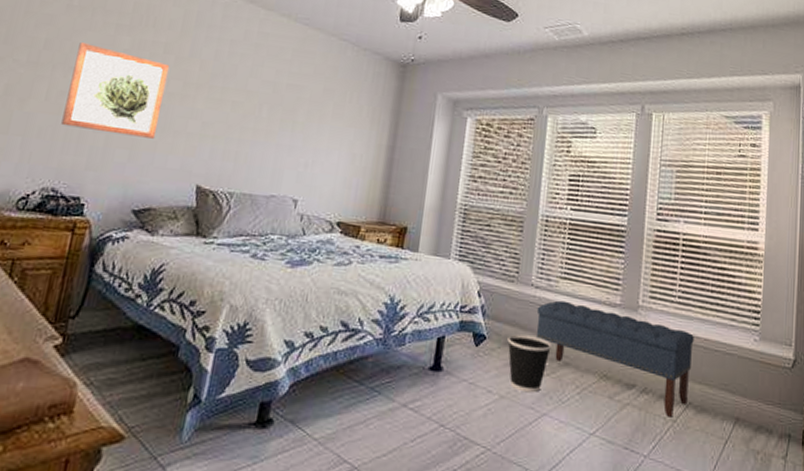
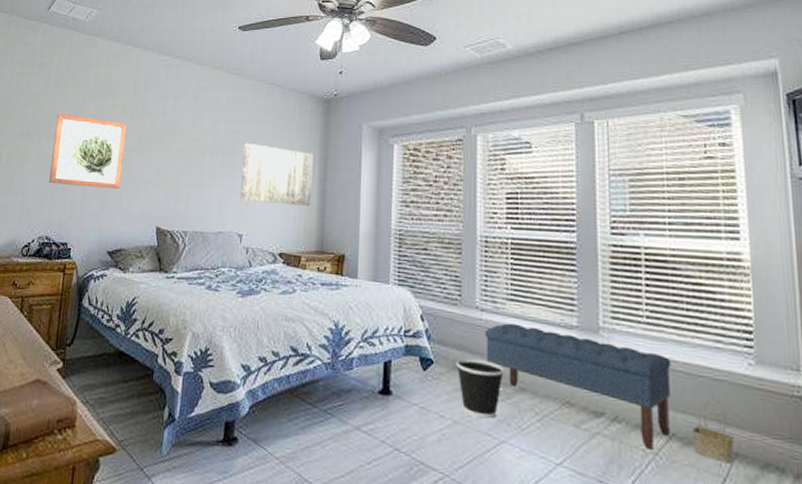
wall art: none [298,100,384,174] -> present [240,142,313,206]
basket: none [704,369,737,428] -> present [692,397,734,464]

